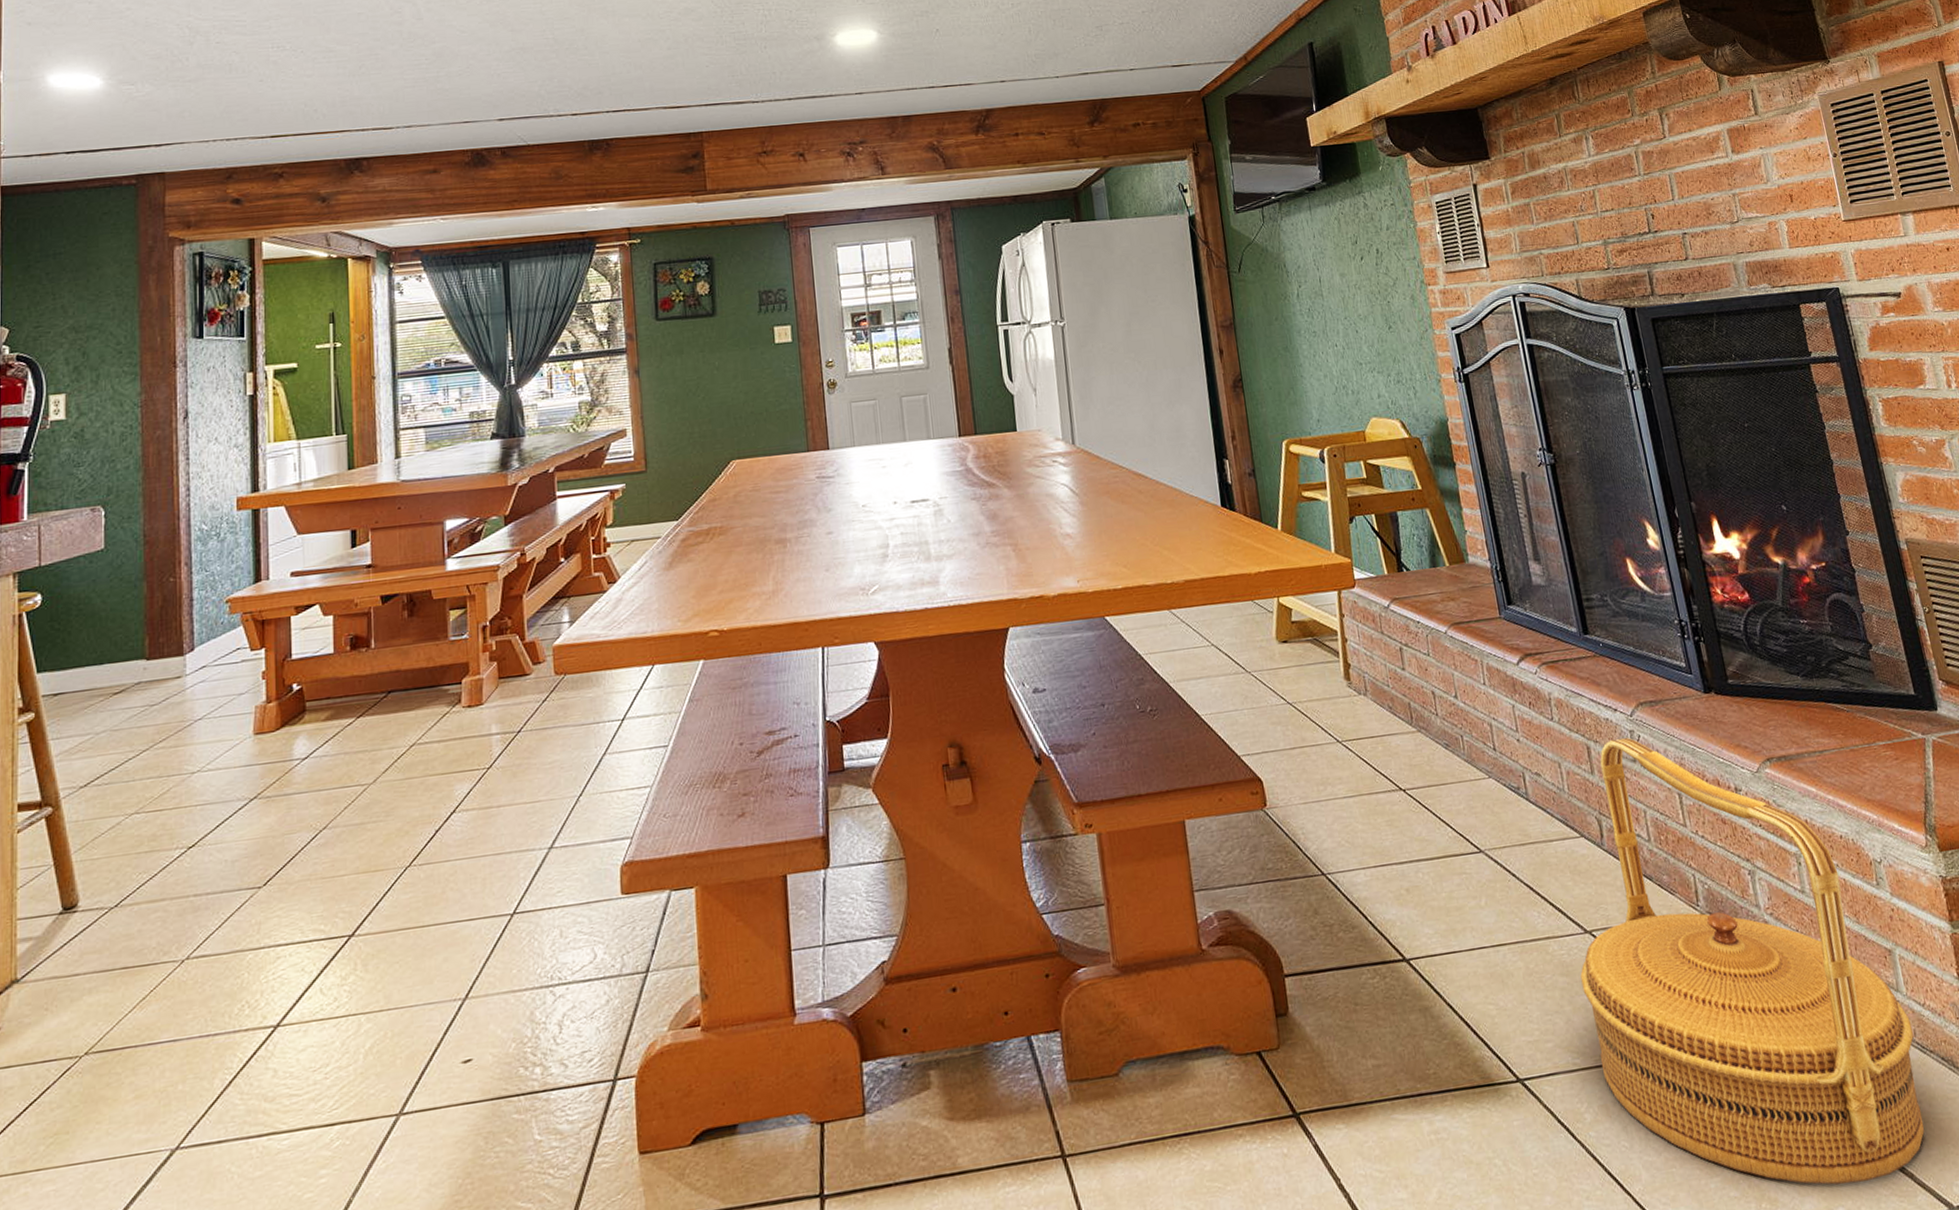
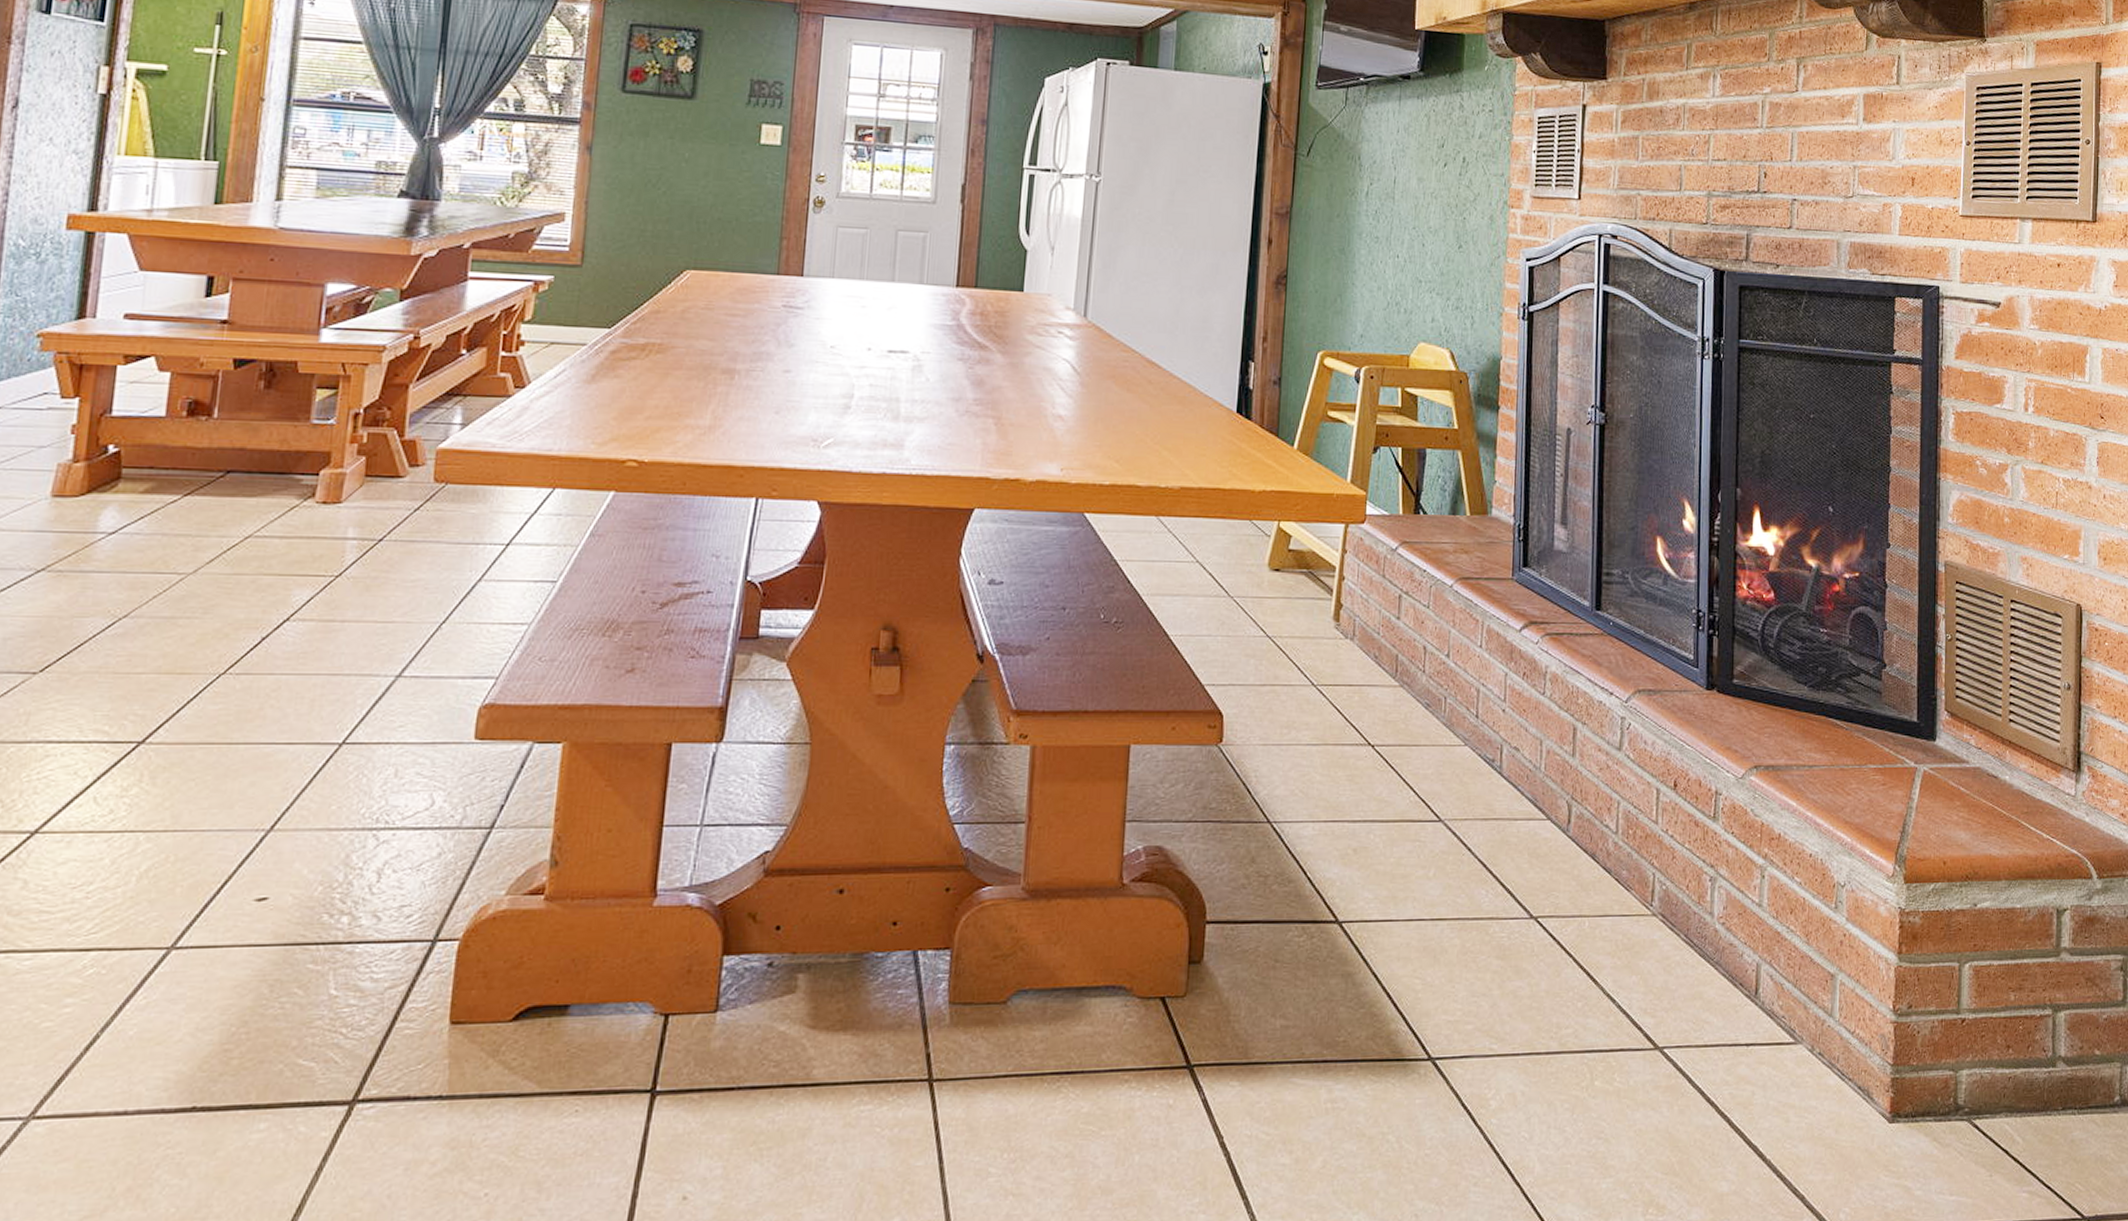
woven basket: present [1580,738,1925,1185] -> none [1515,725,1836,1199]

